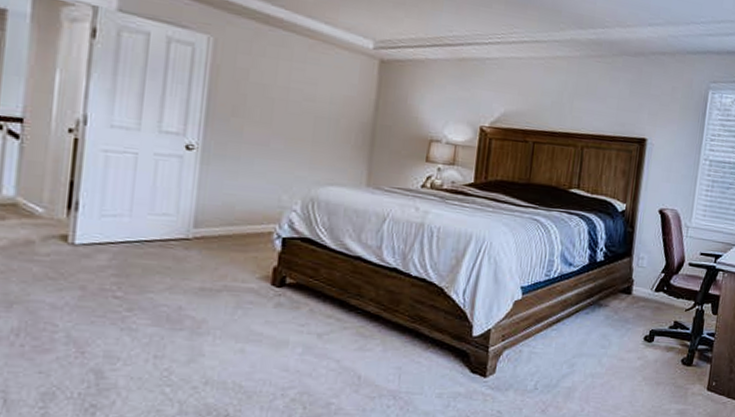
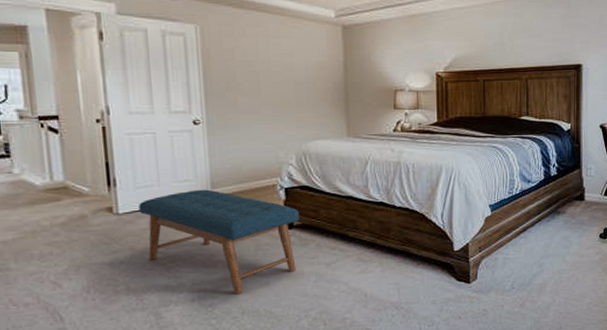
bench: none [100,226,296,361] -> present [139,189,300,296]

